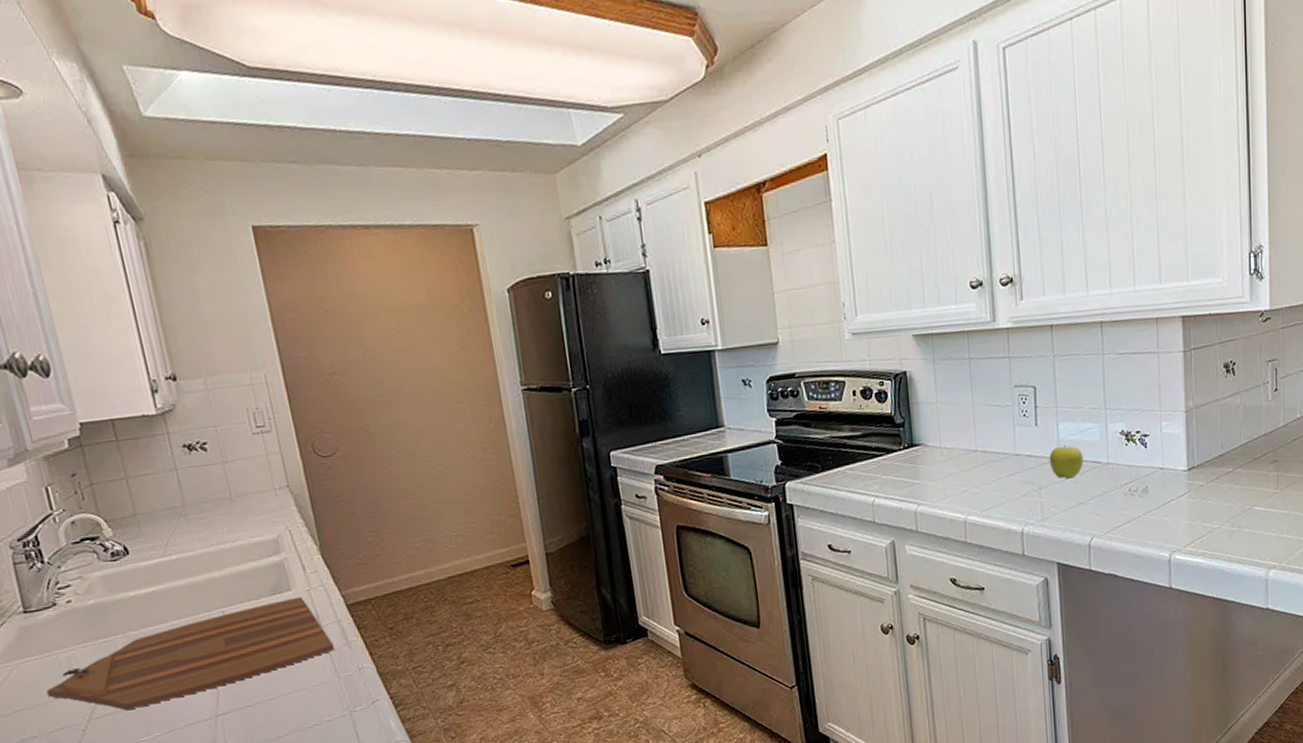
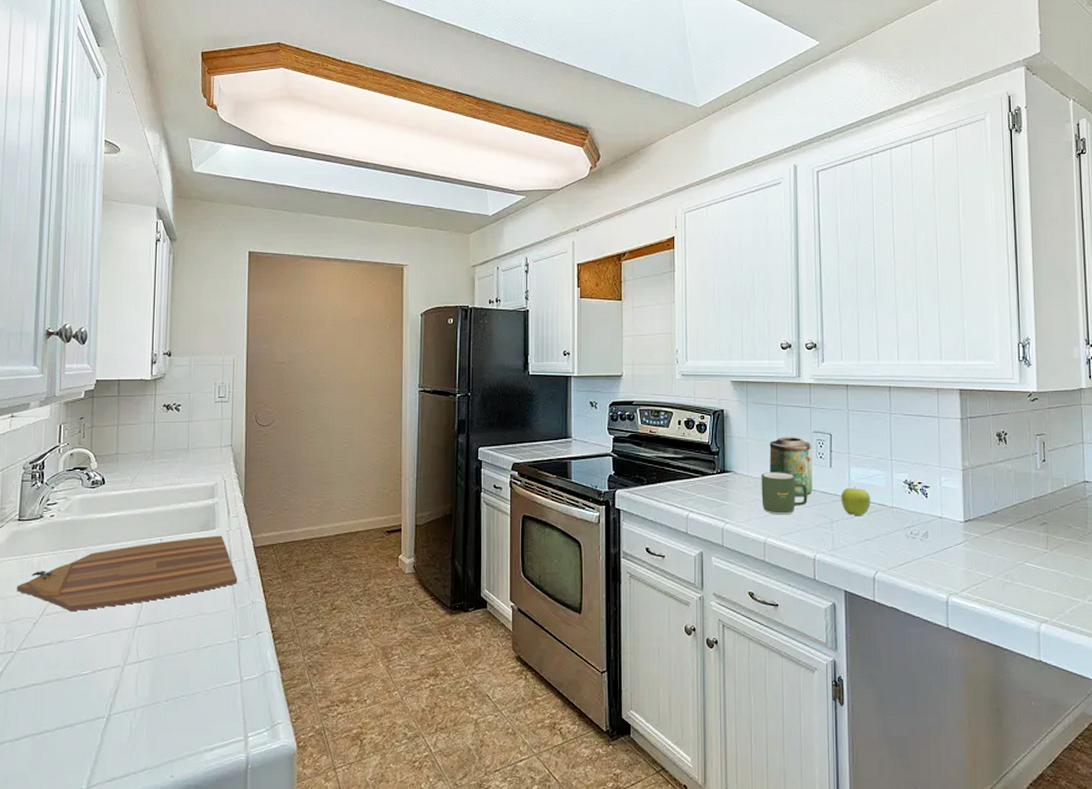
mug: none [956,437,1012,489] -> present [761,472,808,515]
canister: none [963,395,1017,464] -> present [769,437,813,496]

